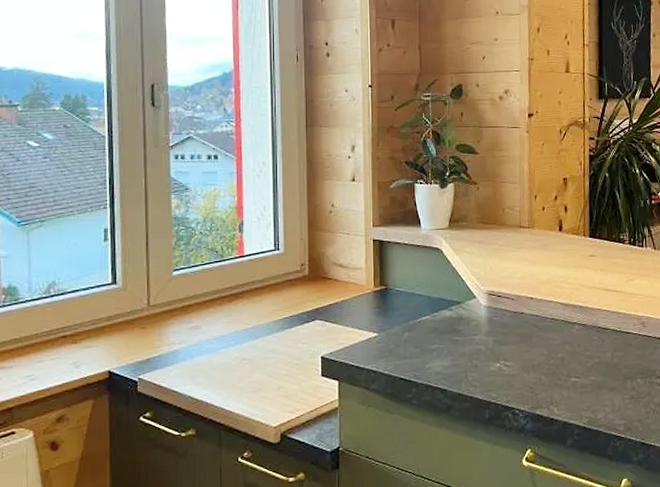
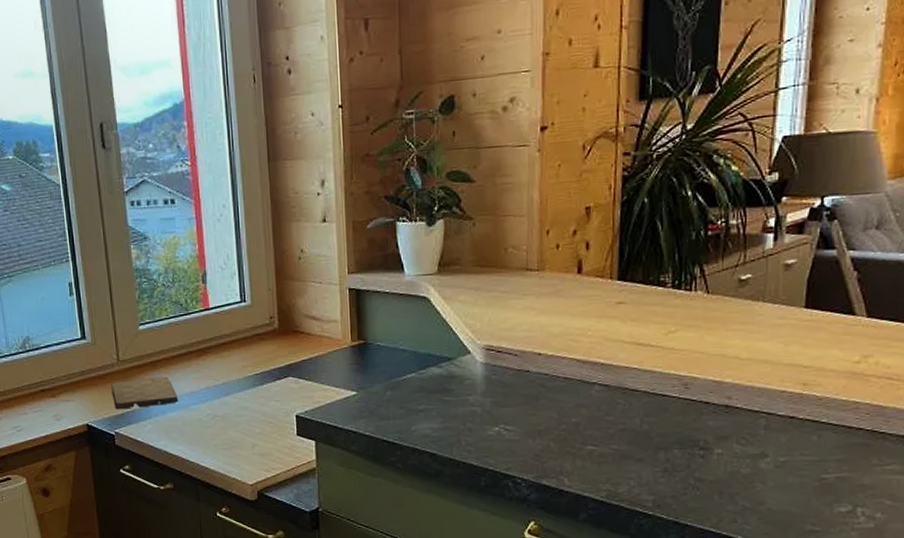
cutting board: none [138,320,206,355] -> present [111,376,178,410]

